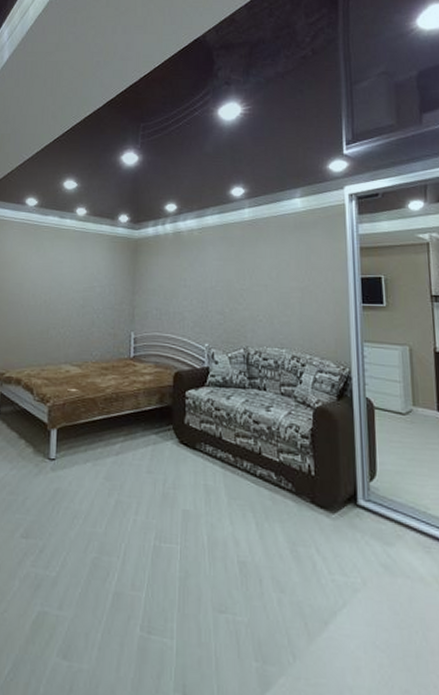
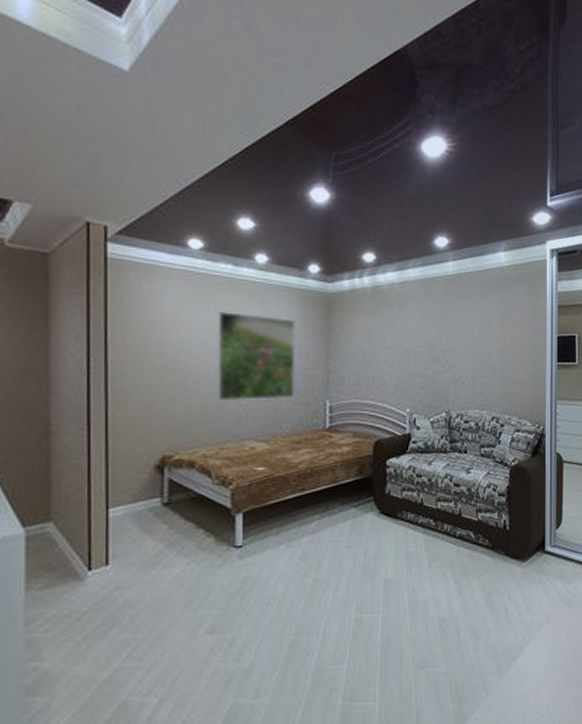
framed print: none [41,255,107,330] -> present [217,312,295,401]

